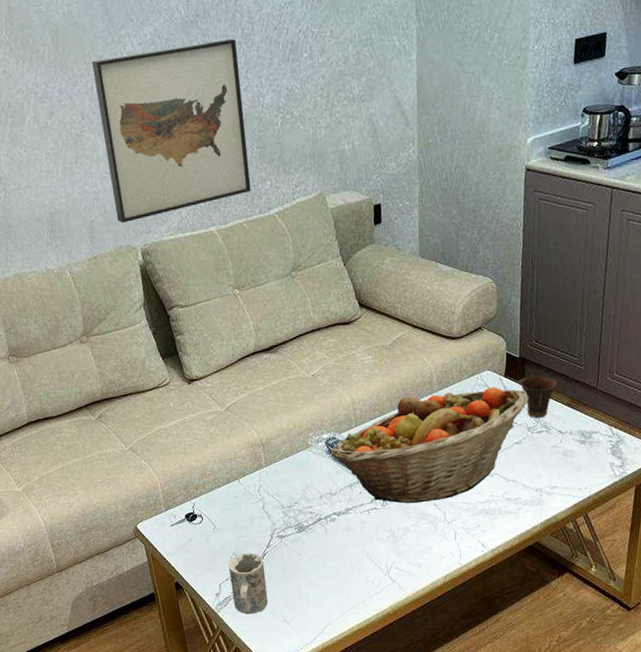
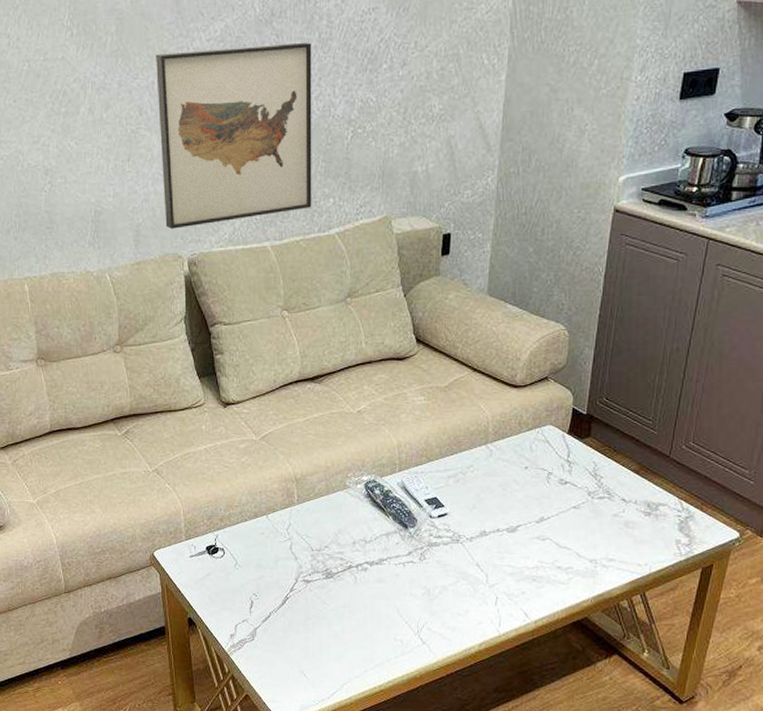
mug: present [228,552,268,615] -> none [246,594,286,661]
fruit basket: present [330,386,529,504] -> none [369,443,592,561]
cup: present [521,375,557,418] -> none [585,436,626,482]

